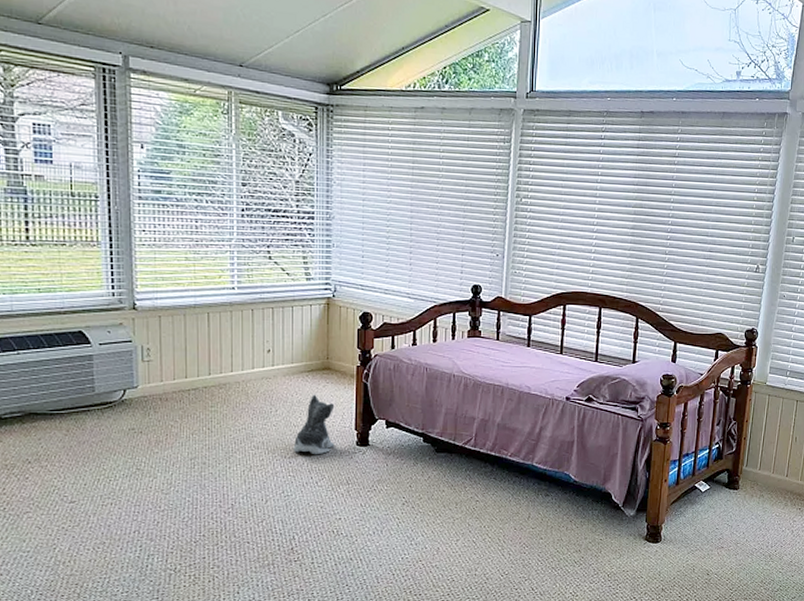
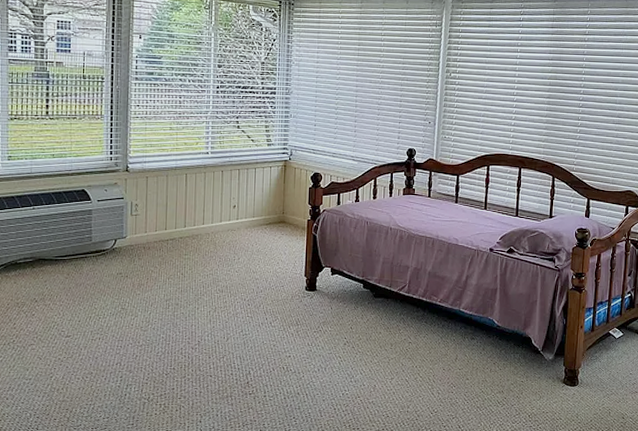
plush toy: present [293,394,335,455] -> none [251,244,288,299]

